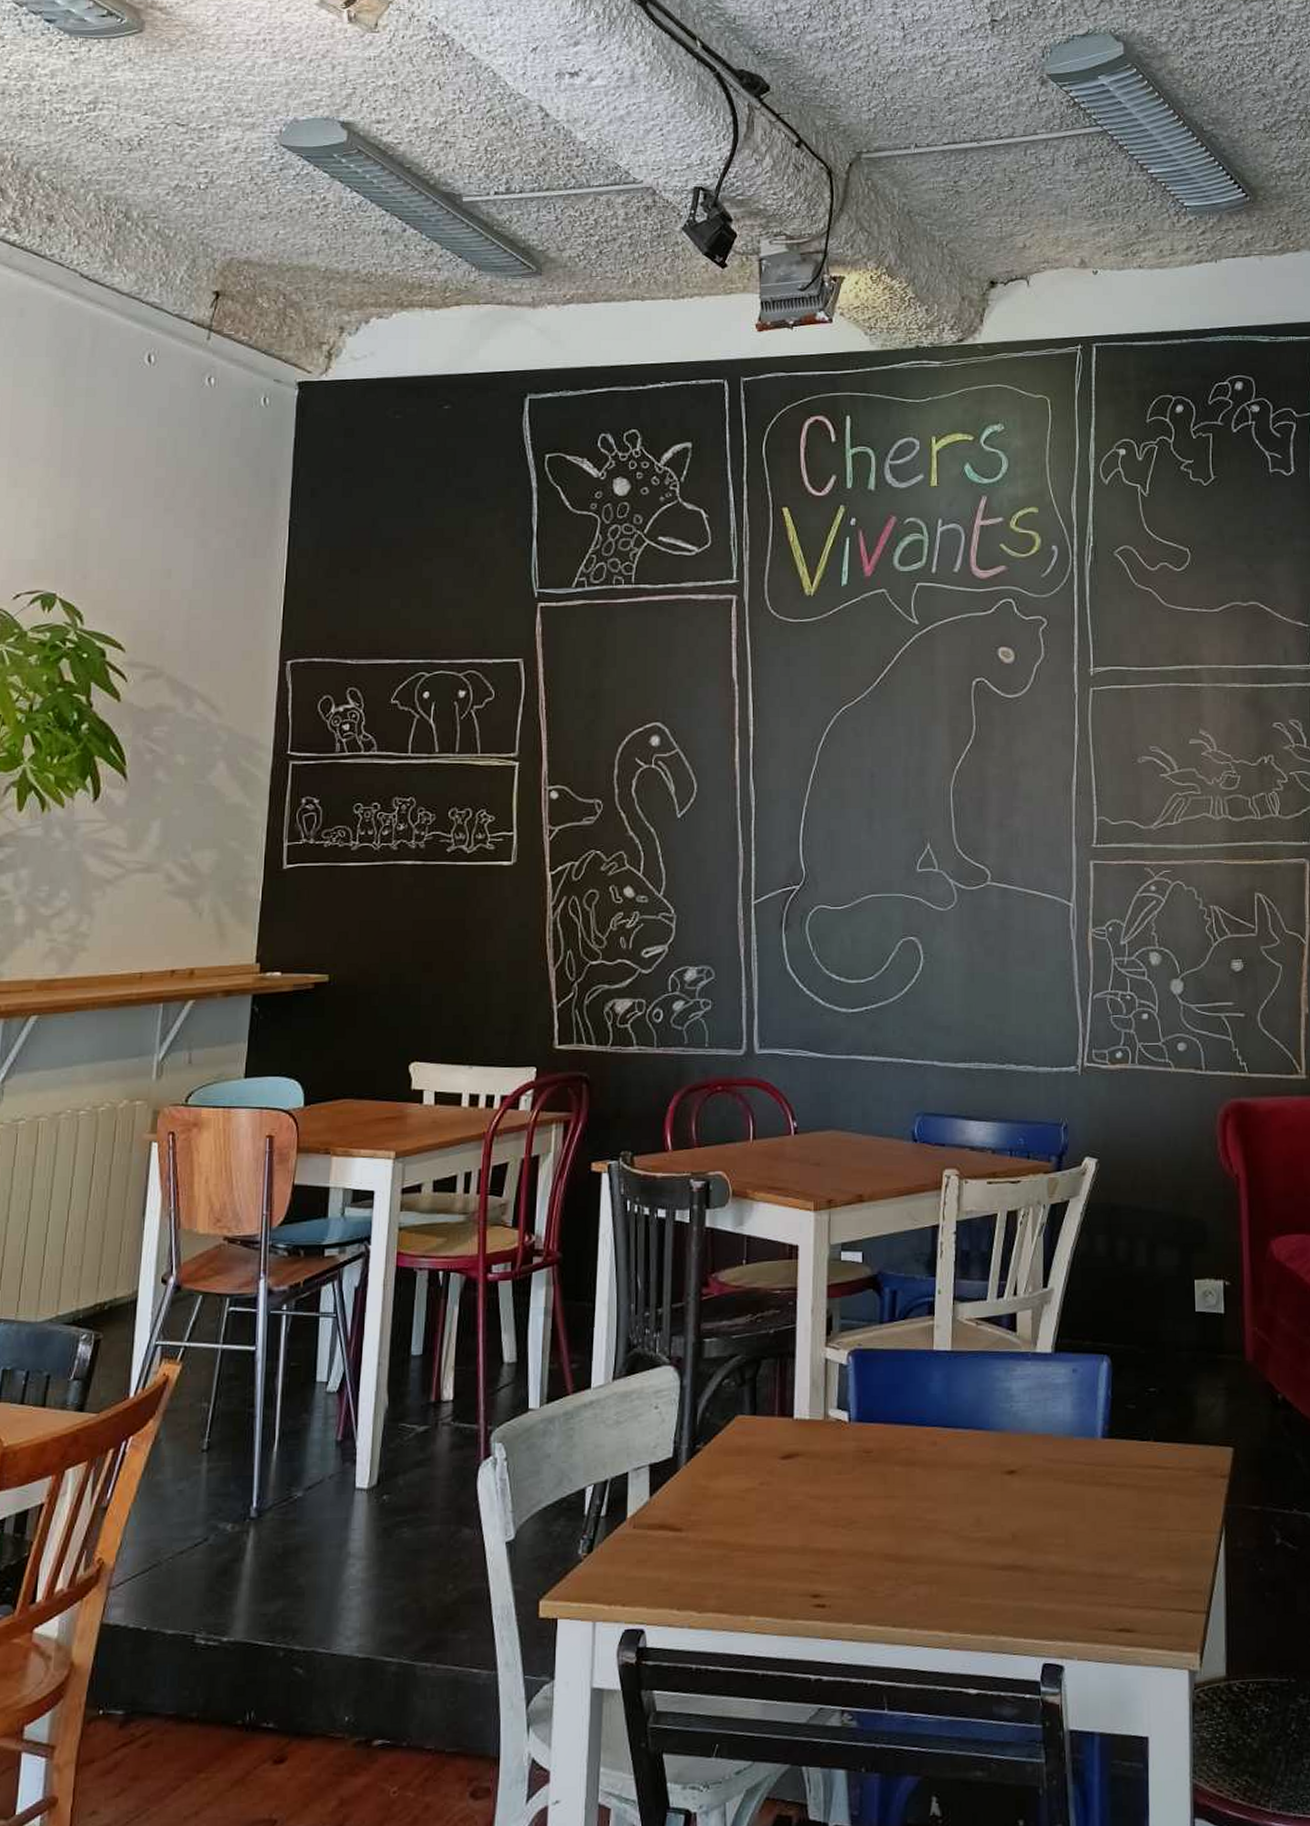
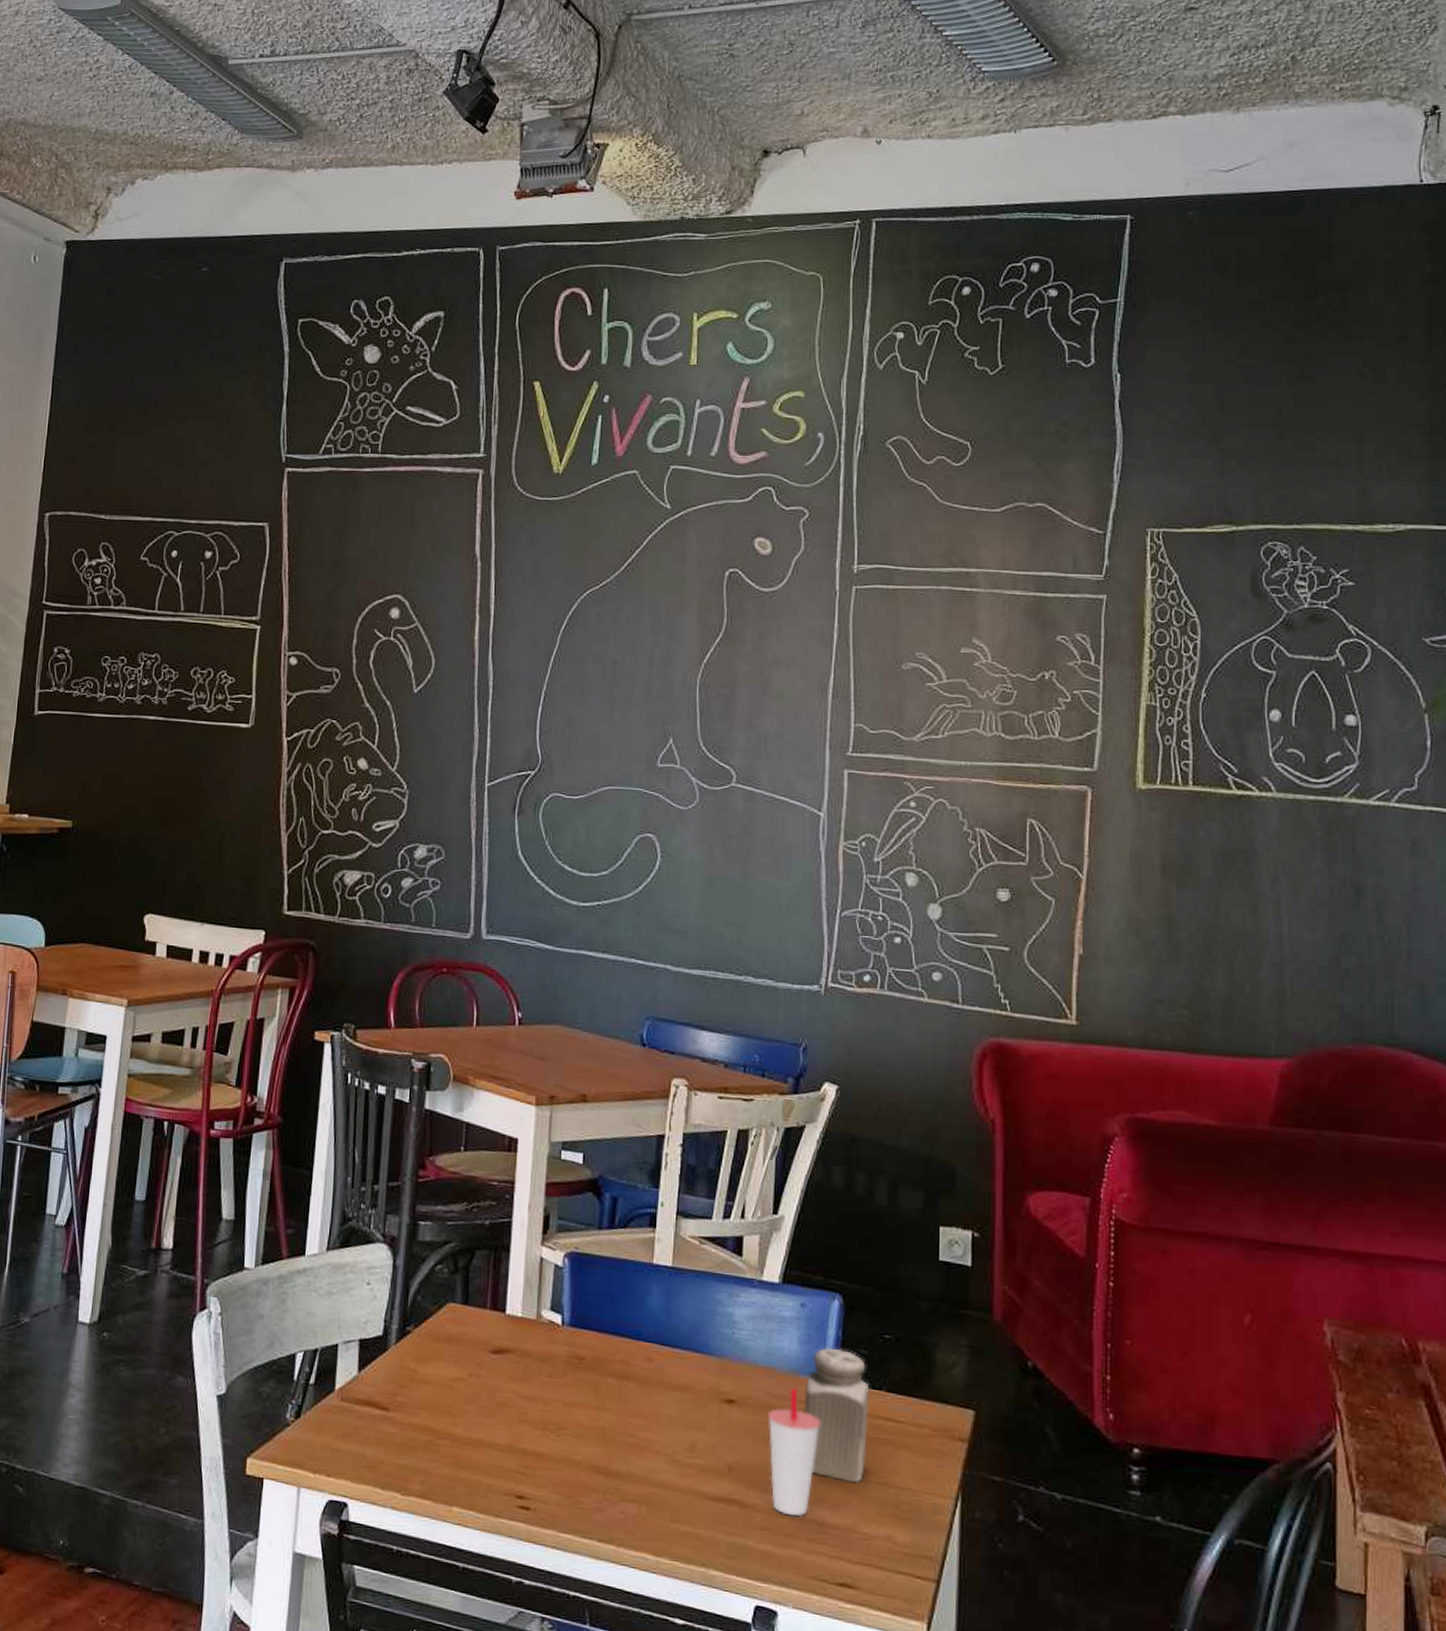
cup: none [1047,1449,1095,1573] -> present [768,1387,820,1517]
salt shaker: none [1079,1406,1139,1533] -> present [803,1347,870,1484]

